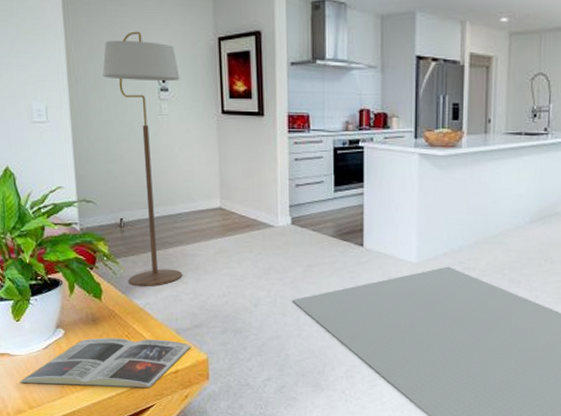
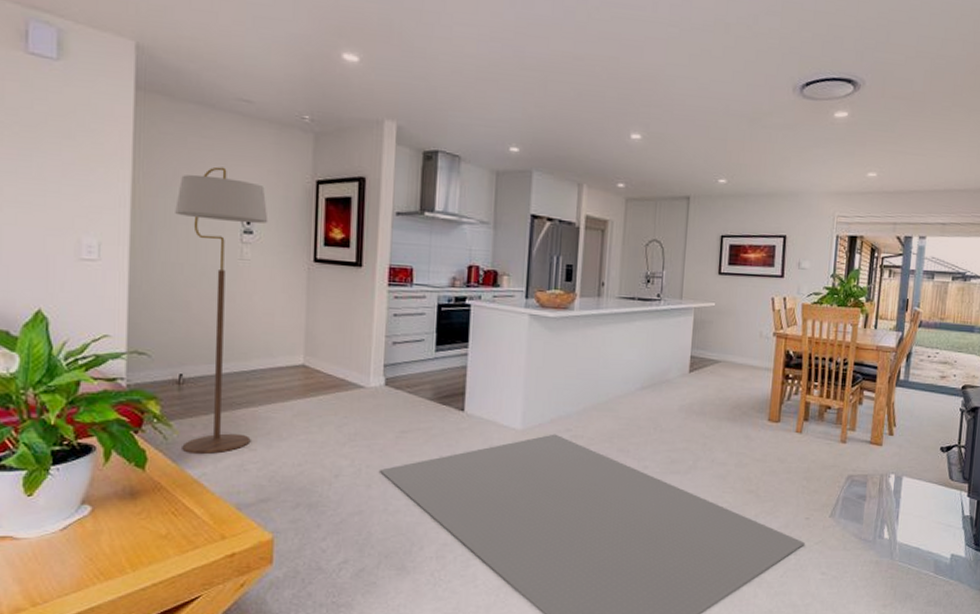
magazine: present [20,337,192,387] -> none [23,515,254,575]

